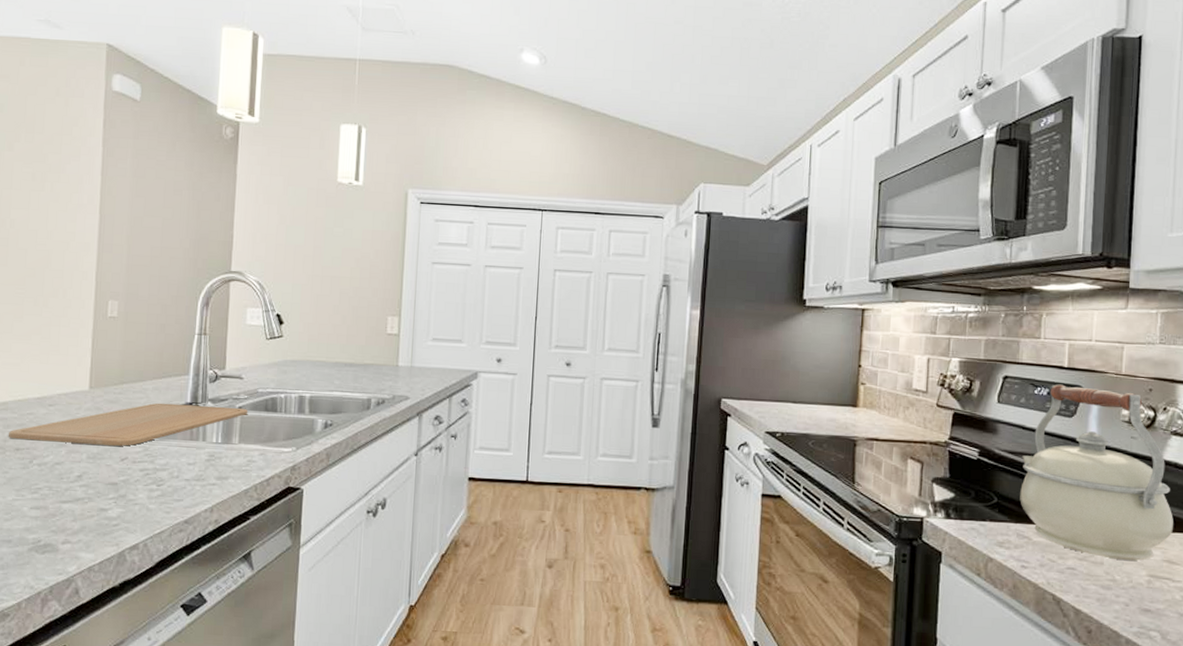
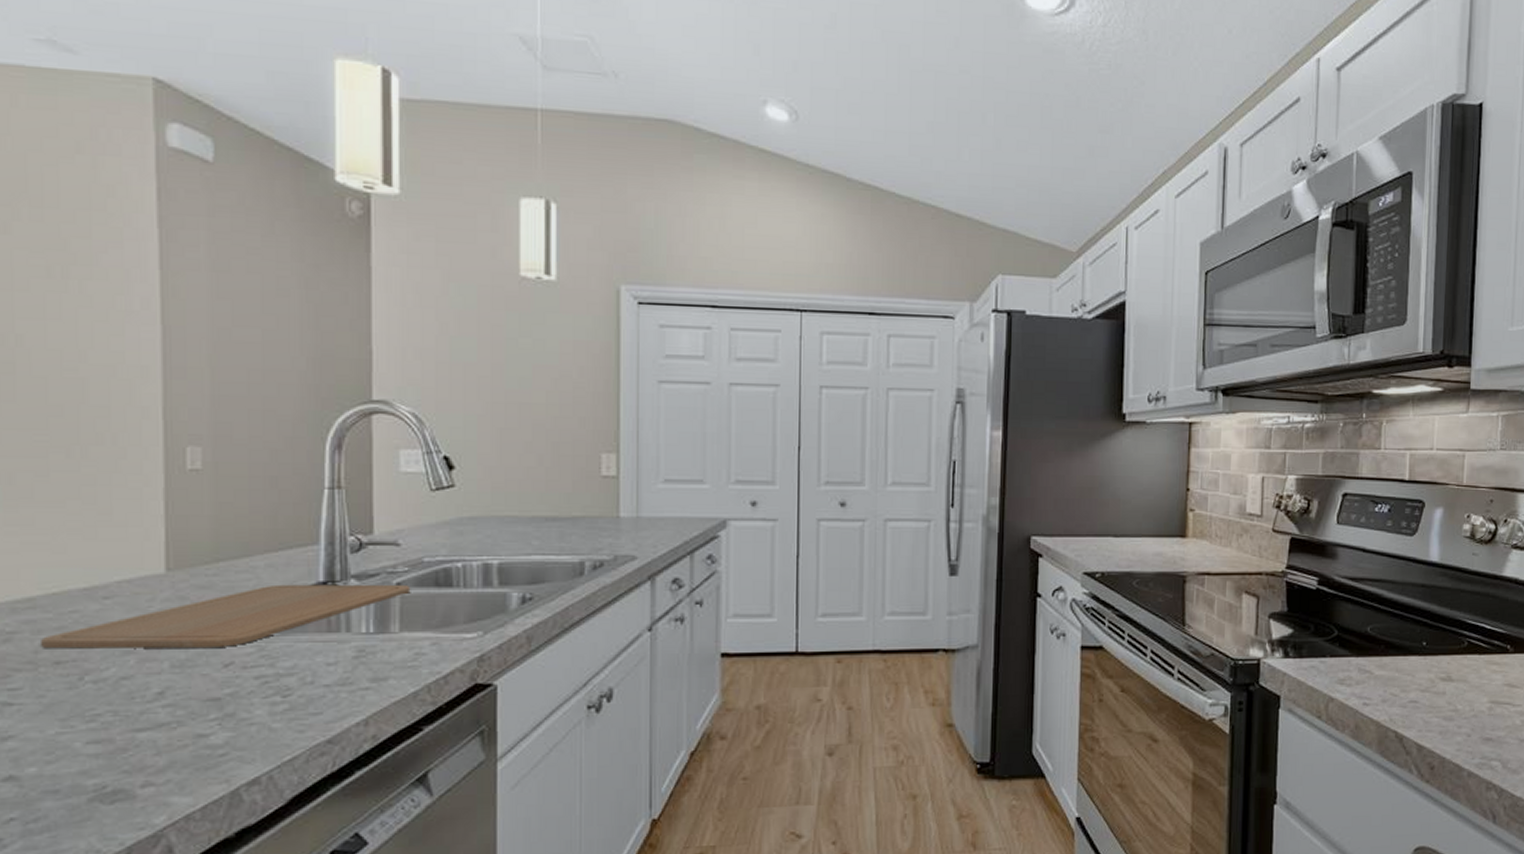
kettle: present [1020,384,1174,561] -> none [1361,499,1515,688]

